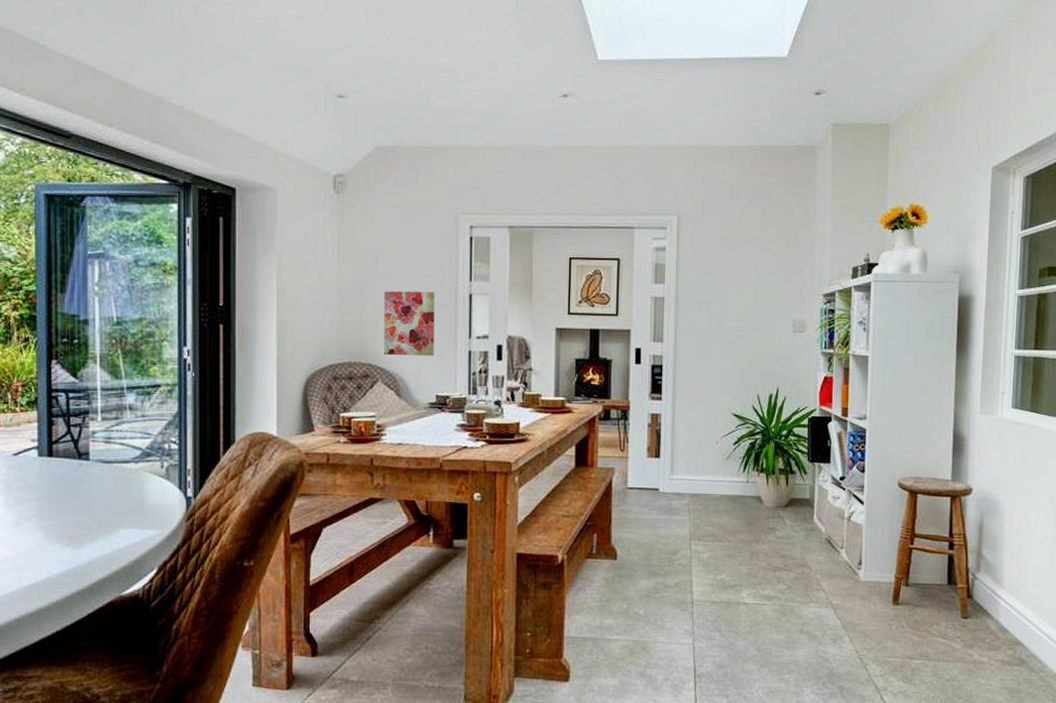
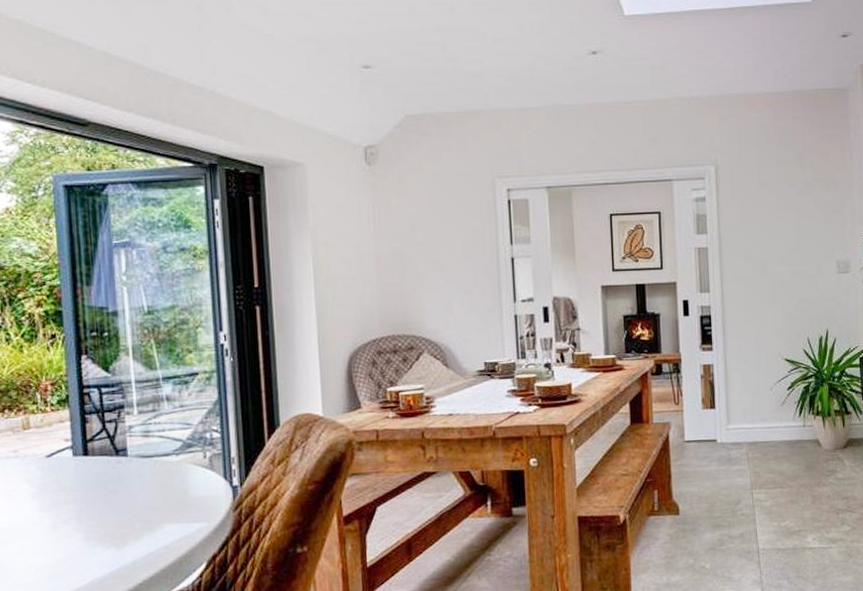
wall art: present [384,291,435,356] -> none [424,257,480,326]

